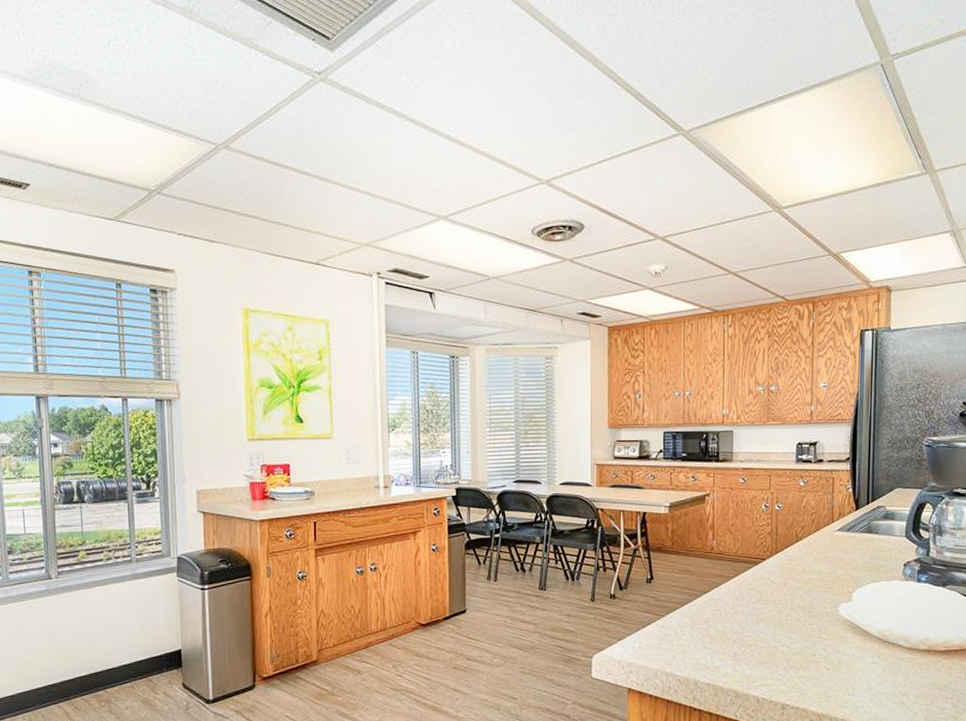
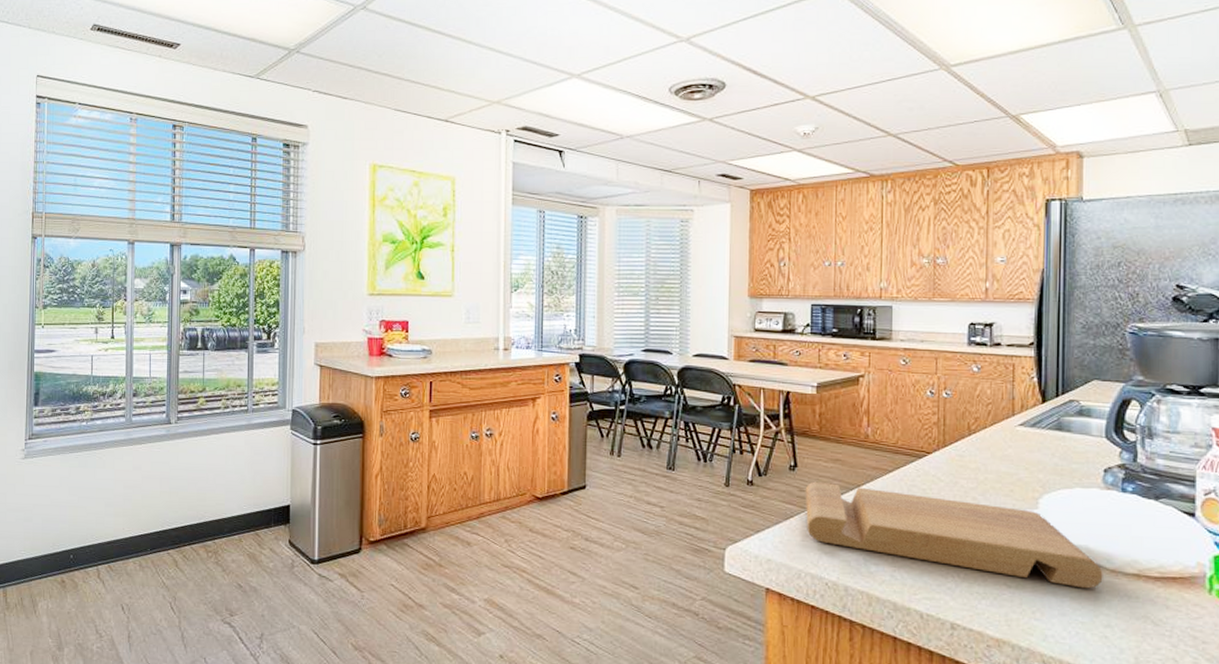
cutting board: none [660,591,902,665] -> present [805,481,1103,589]

